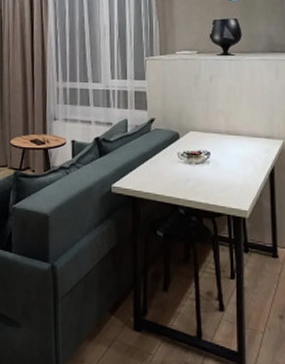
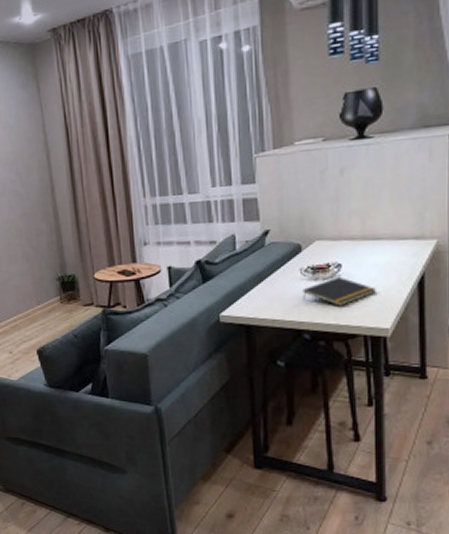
notepad: none [179,162,237,188] -> present [303,276,376,306]

